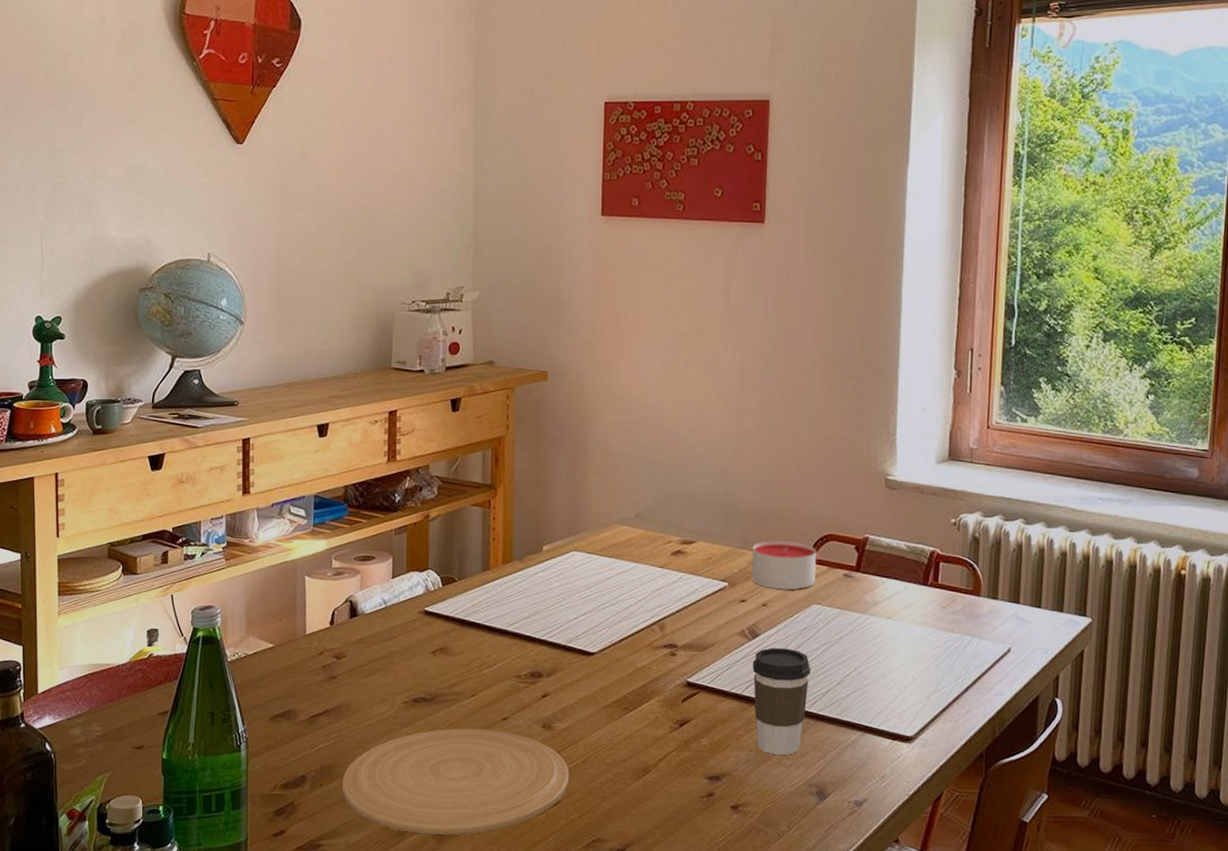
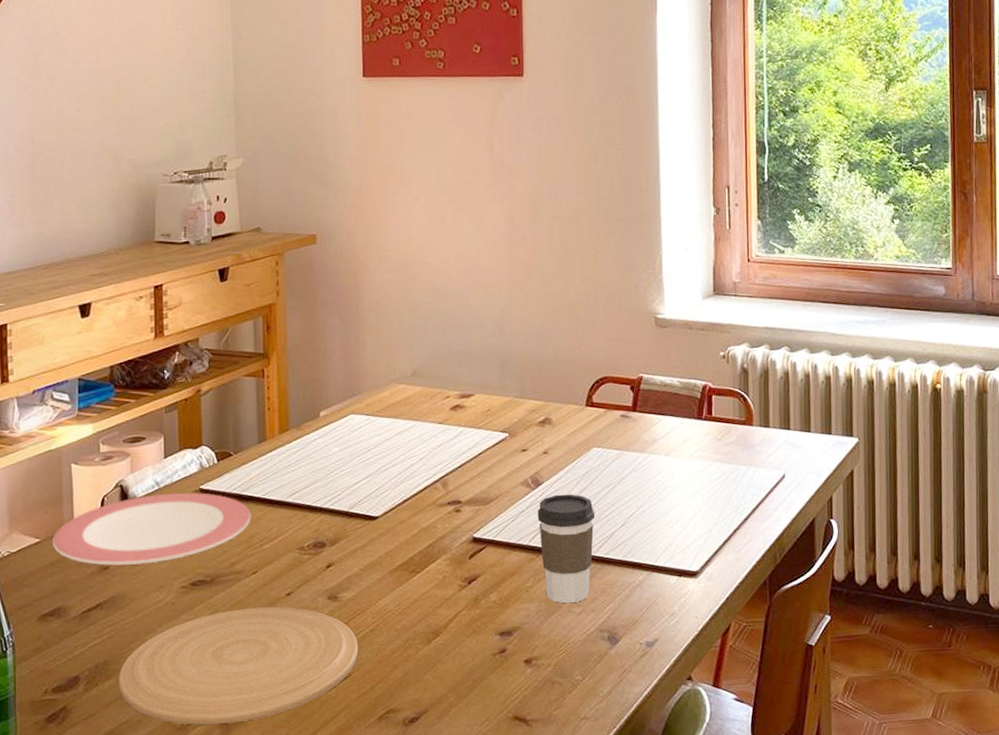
plate: none [286,612,472,678] -> present [53,492,251,566]
candle: present [750,541,817,590] -> none [529,387,594,435]

